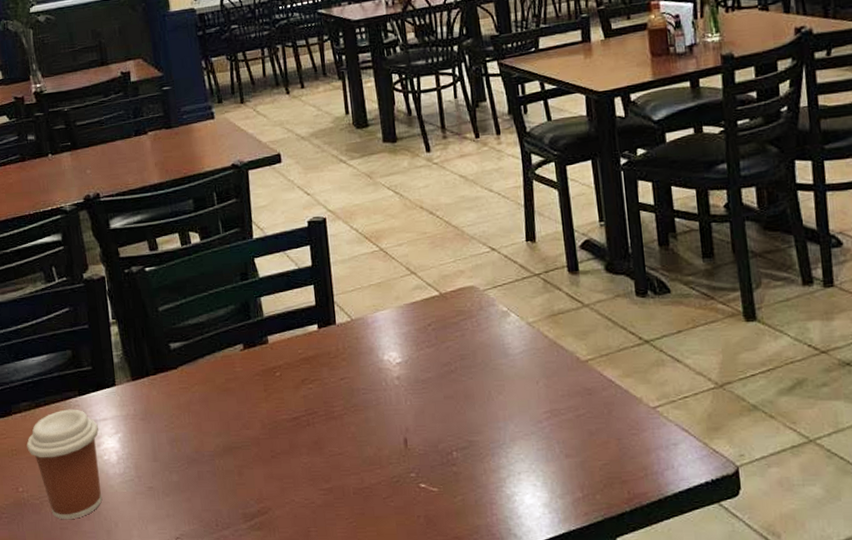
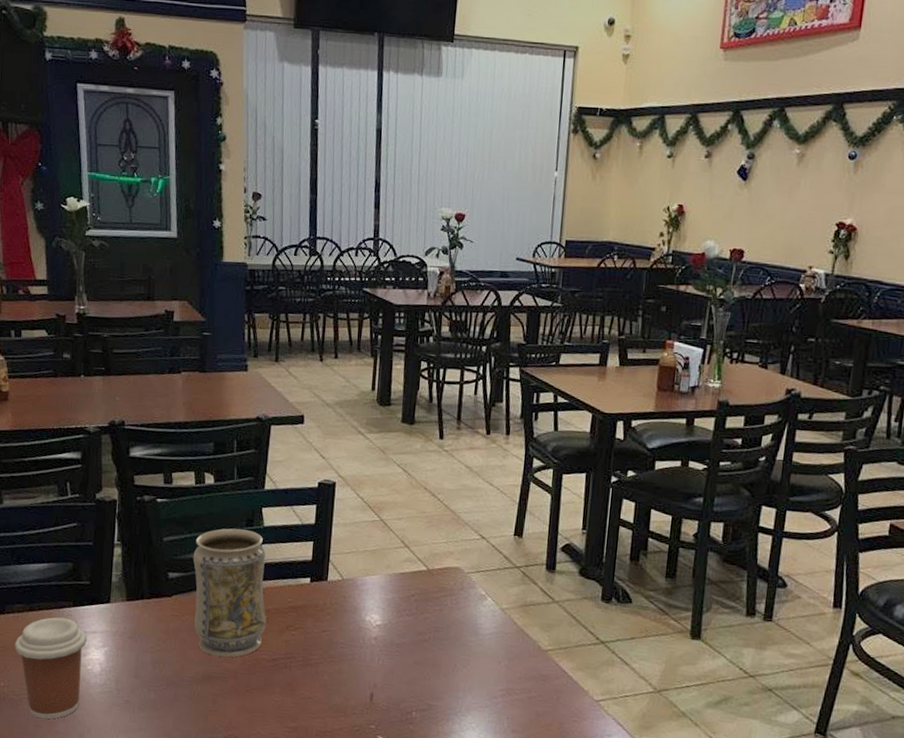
vase: none [191,284,280,425] -> present [193,528,266,658]

